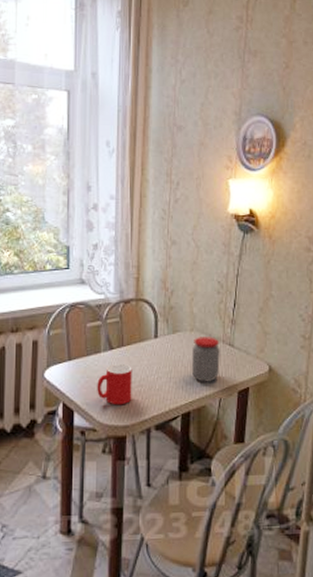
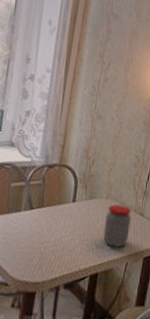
cup: present [97,364,132,405] -> none [13,223,49,263]

